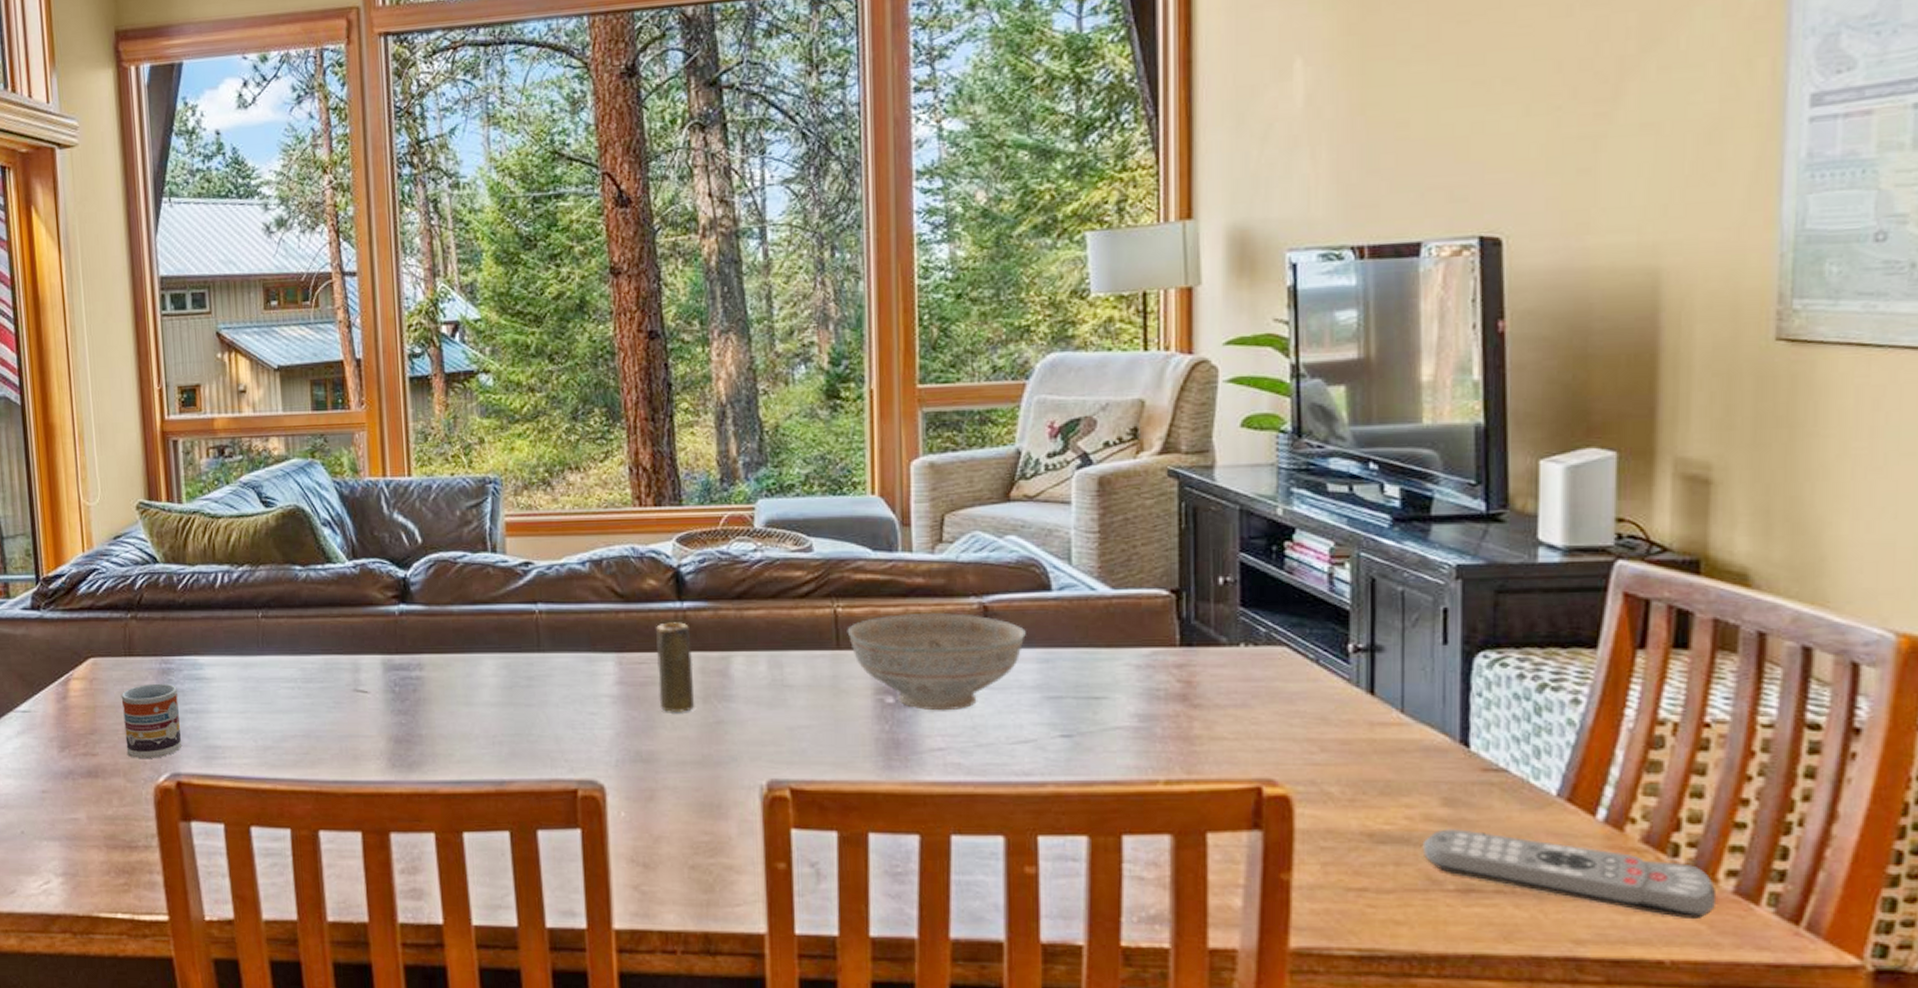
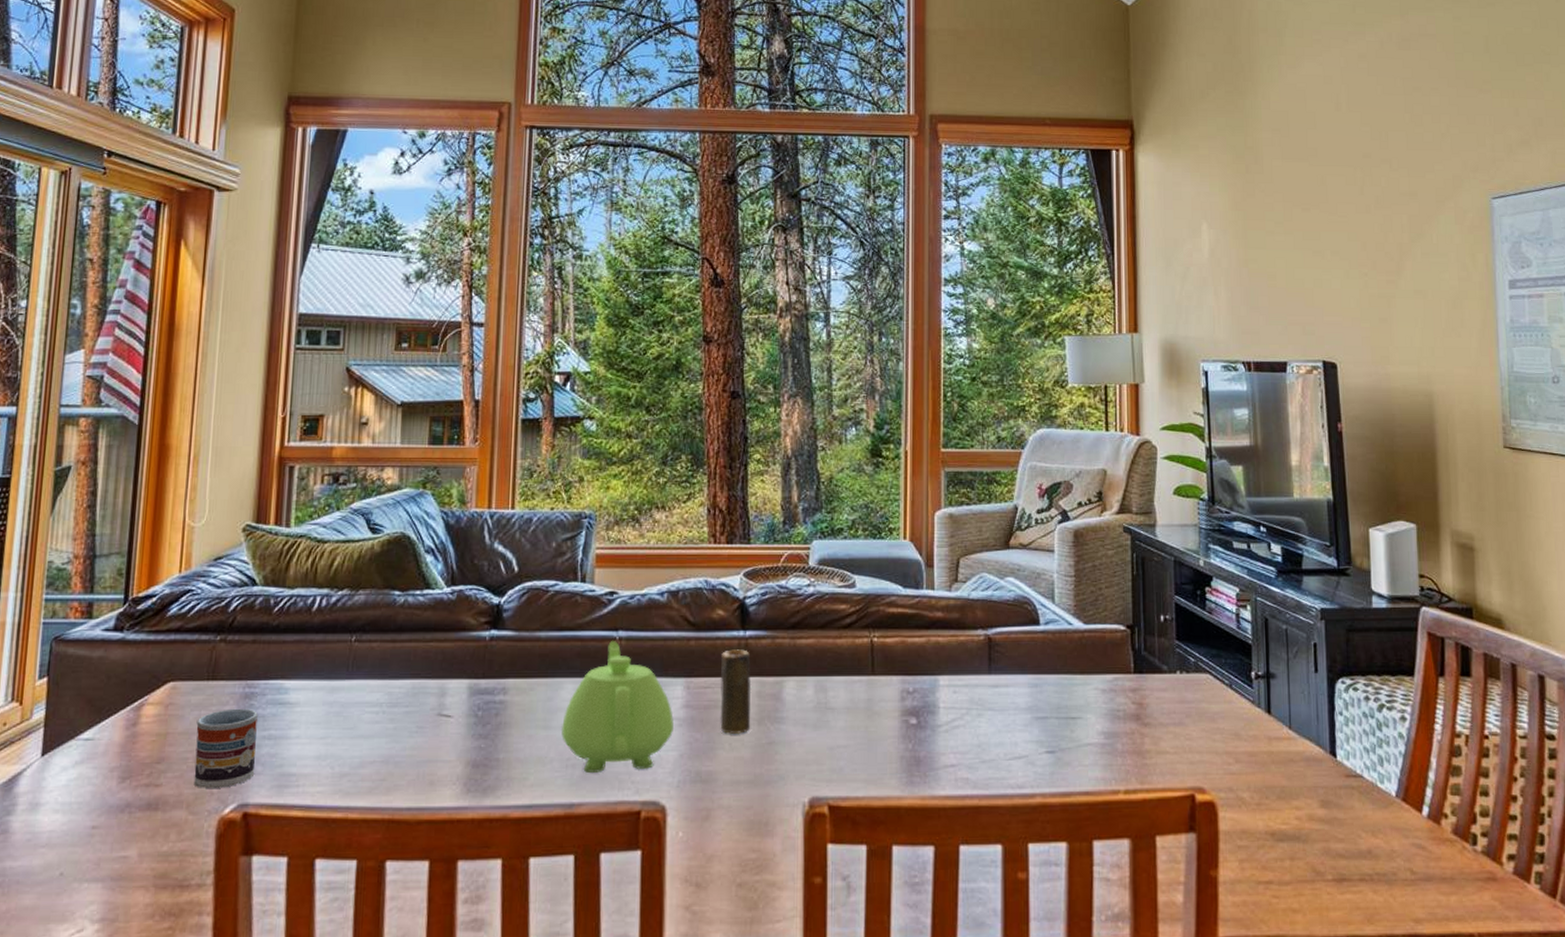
teapot: none [483,614,607,750] -> present [560,641,674,773]
decorative bowl: present [847,612,1026,711] -> none [880,643,1020,731]
remote control: present [1422,829,1717,920] -> none [1308,827,1503,898]

